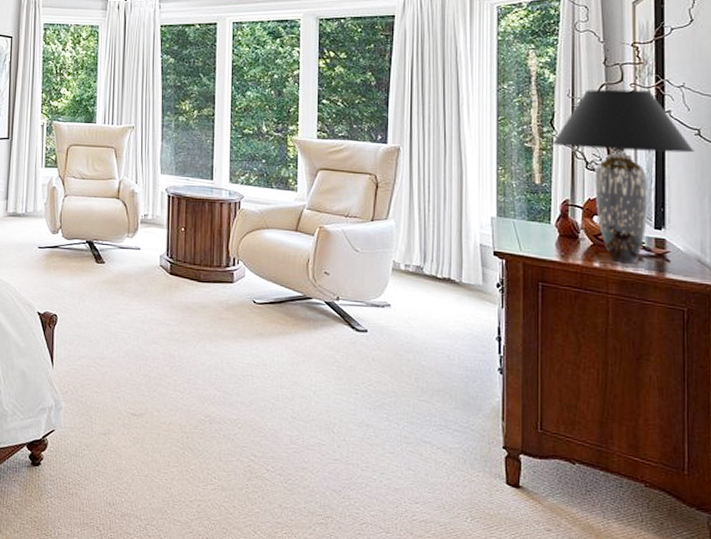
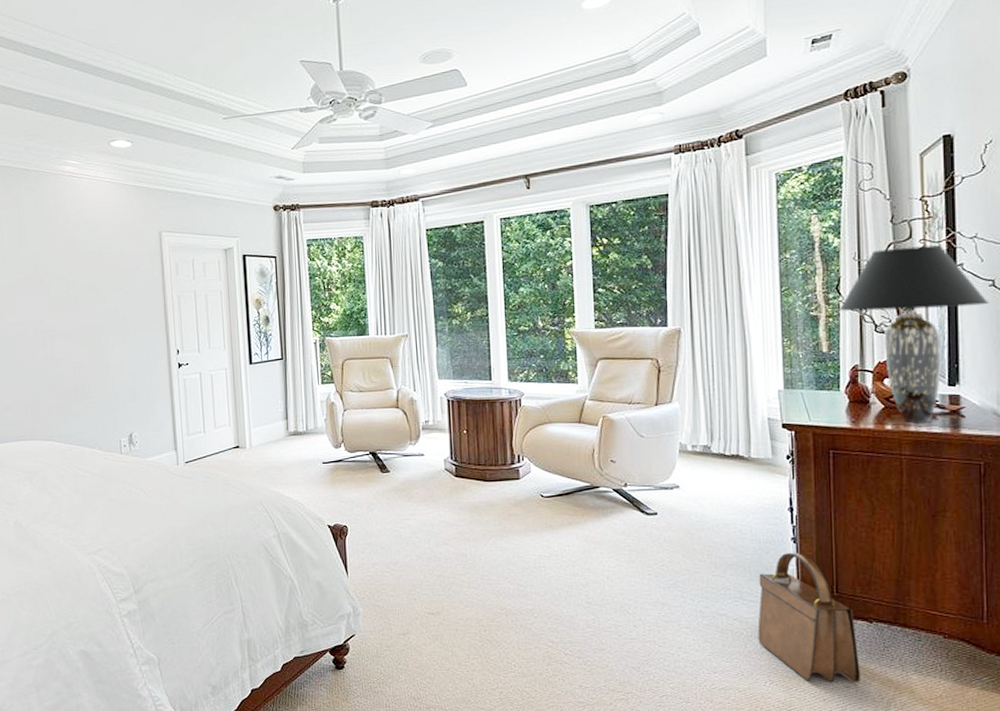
handbag: none [461,383,562,527] -> present [757,552,861,683]

